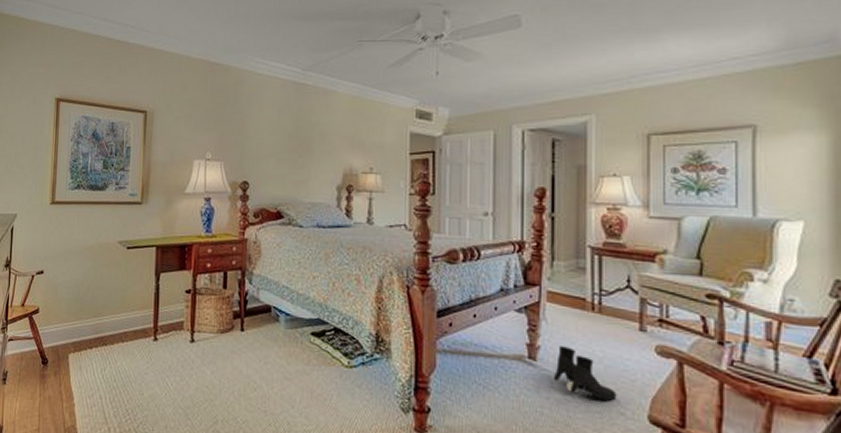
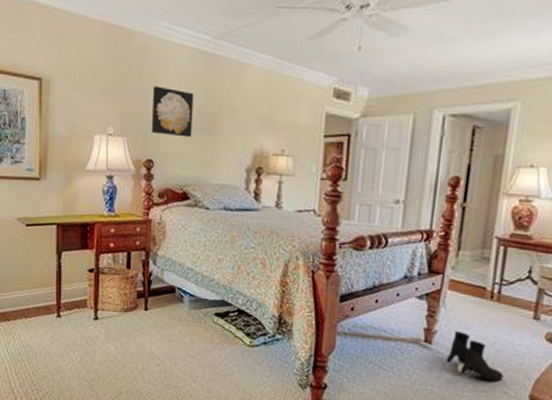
wall art: none [247,114,286,160] -> present [152,86,194,138]

